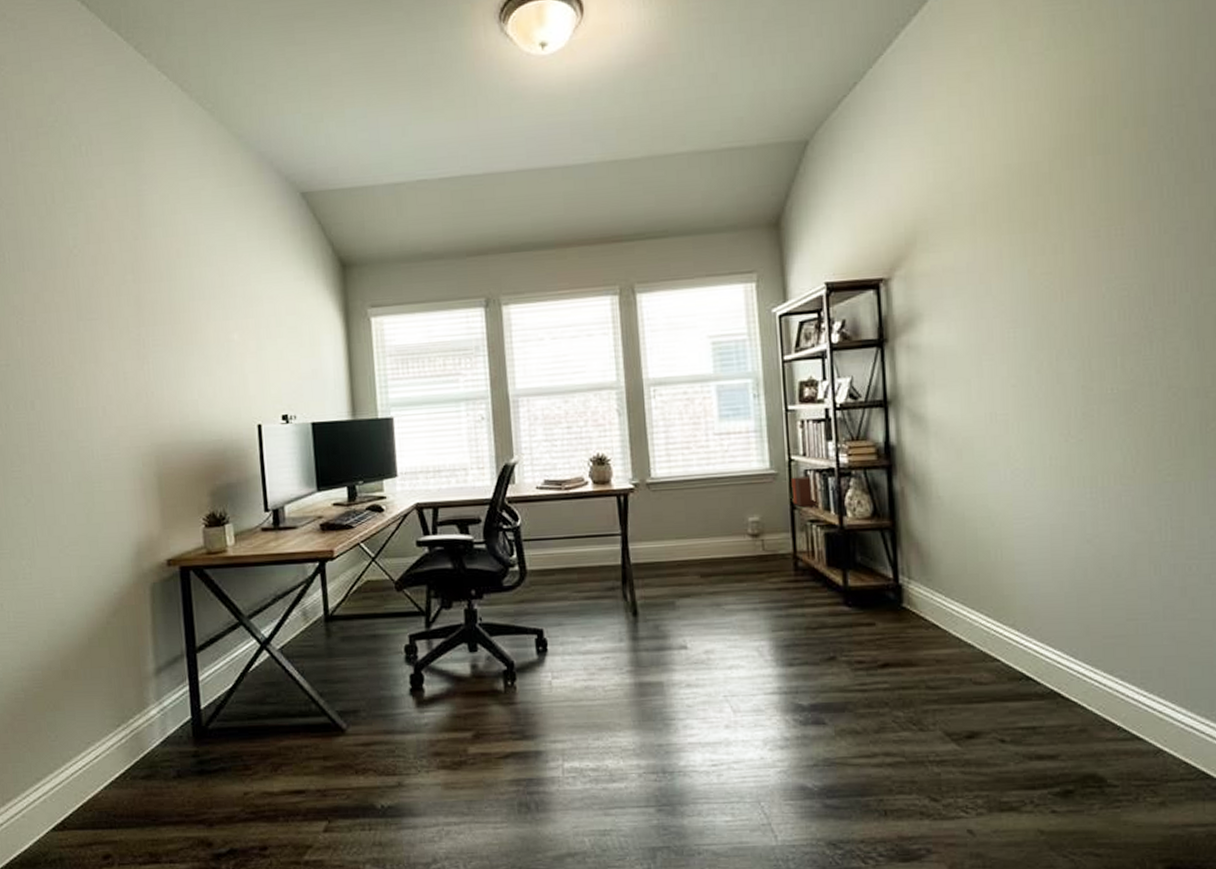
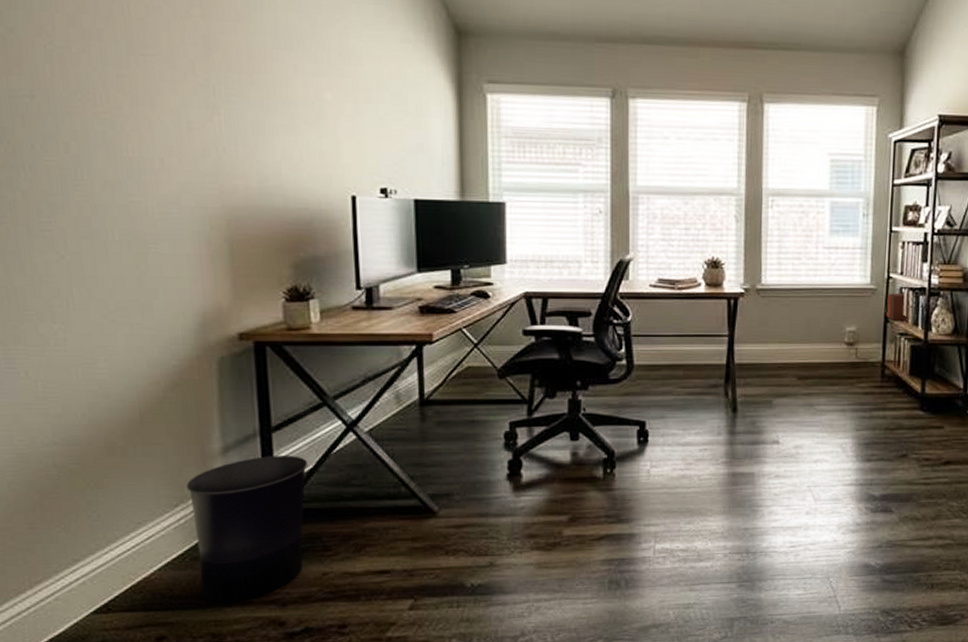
waste bin: none [127,675,229,822] -> present [187,456,309,603]

